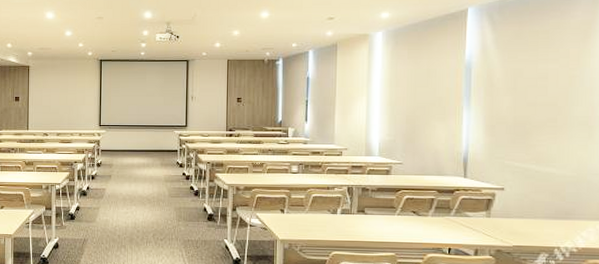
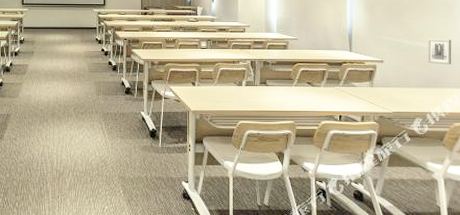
wall art: none [559,163,590,194] -> present [427,38,452,65]

